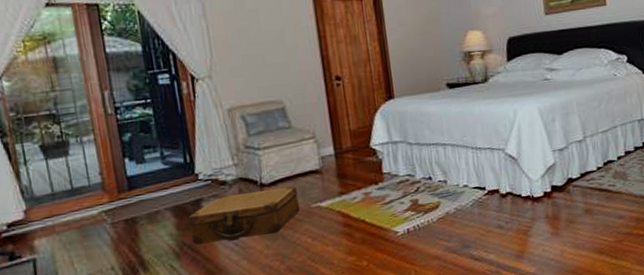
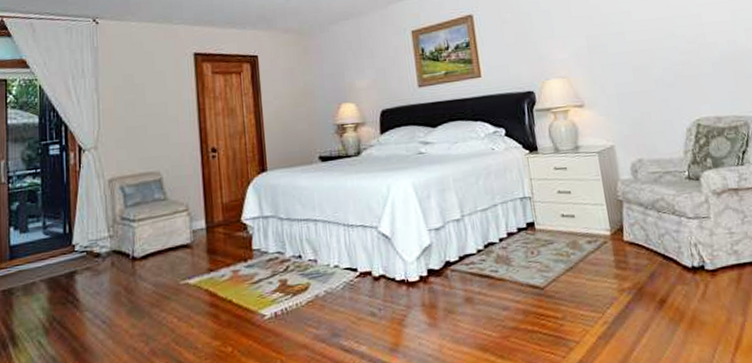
suitcase: present [188,186,300,245] -> none [60,260,168,320]

